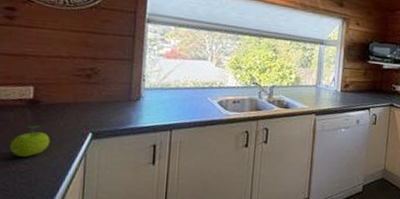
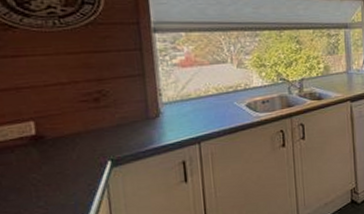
fruit: present [10,125,50,157] -> none [17,163,64,201]

